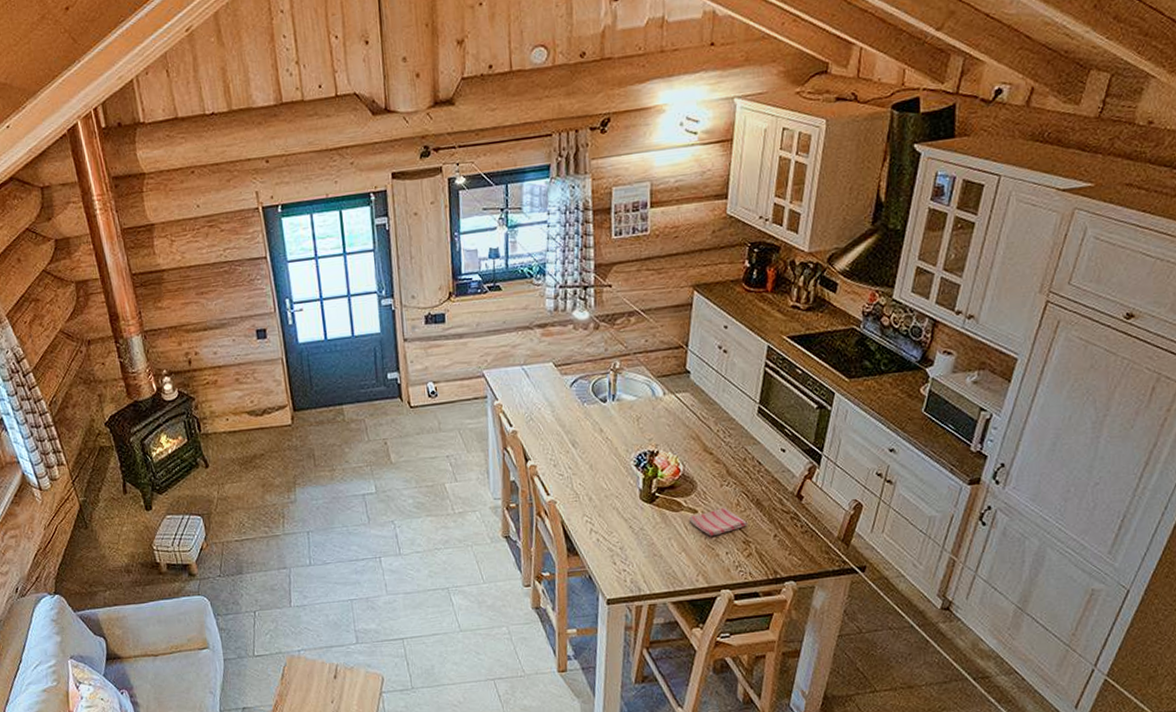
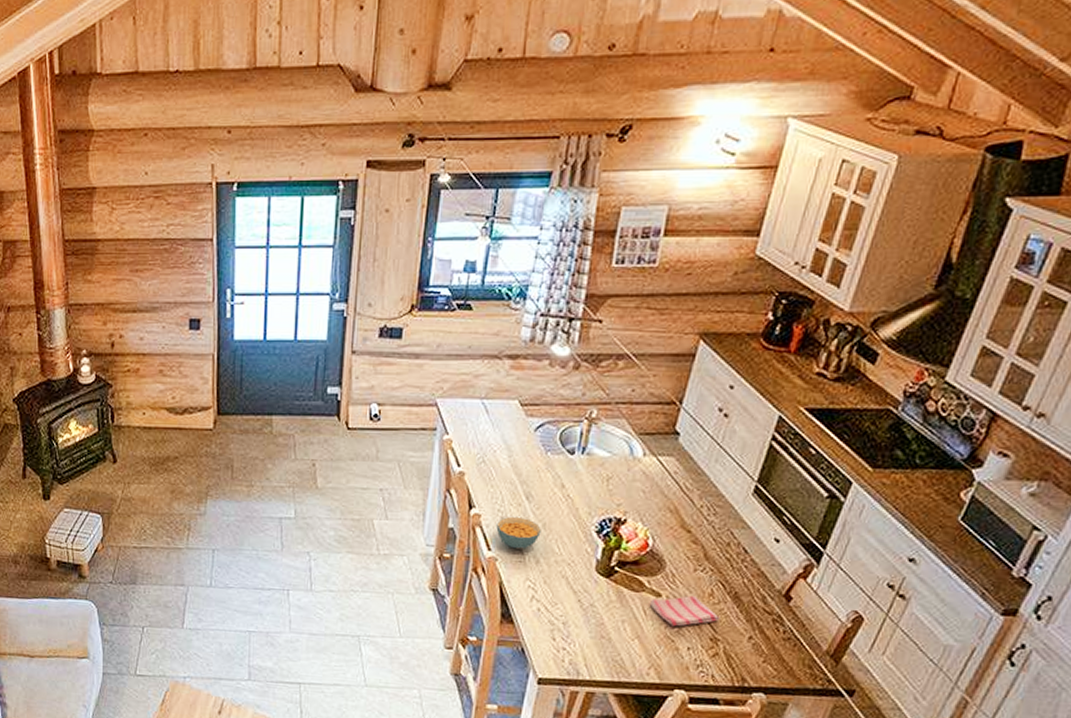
cereal bowl: none [551,462,589,491] -> present [496,516,541,549]

